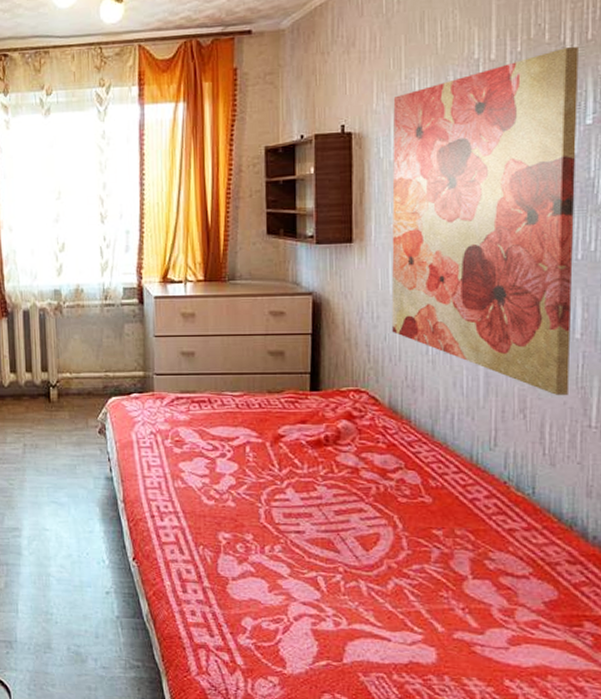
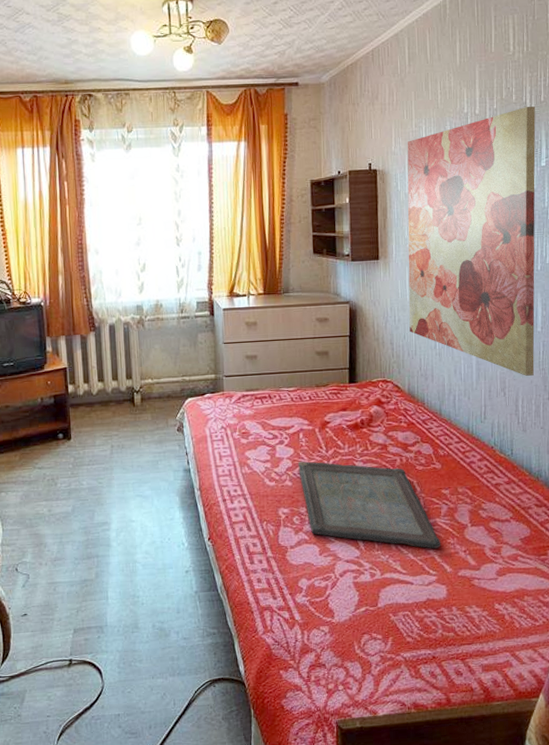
serving tray: none [244,480,431,601] -> present [298,461,441,549]

